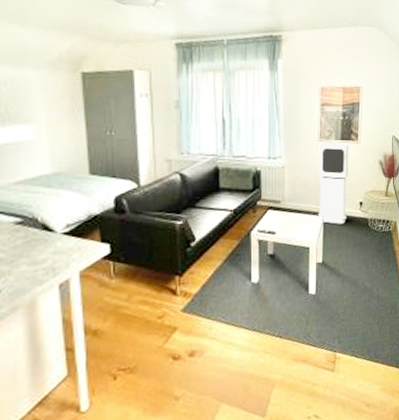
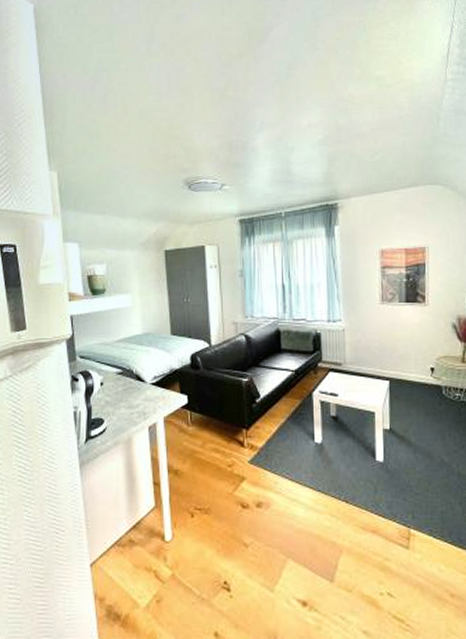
air purifier: present [319,140,349,224] -> none [381,303,416,390]

